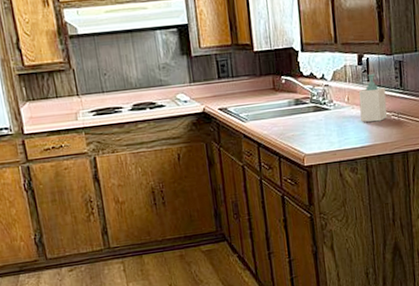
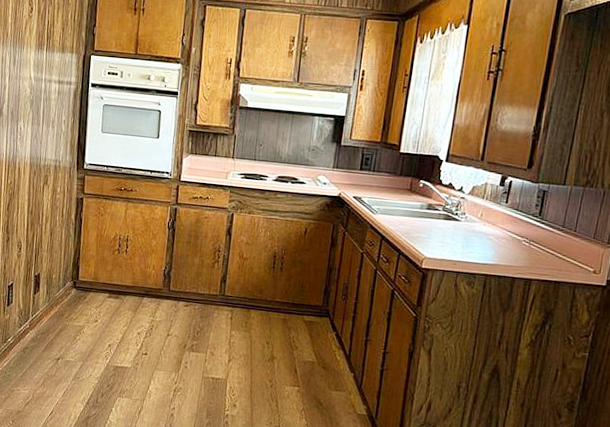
soap bottle: present [358,73,387,122] -> none [490,196,522,244]

